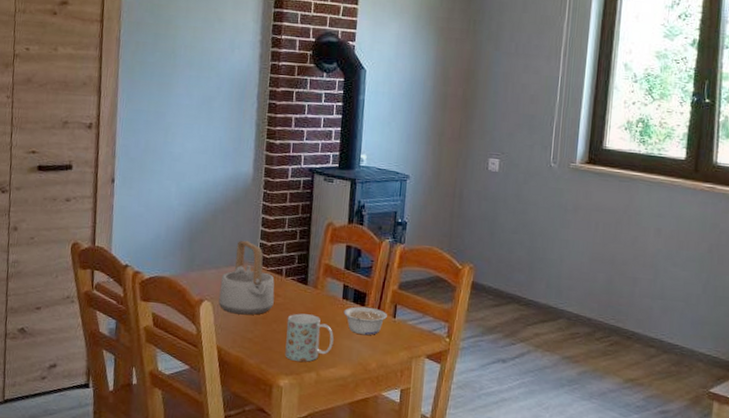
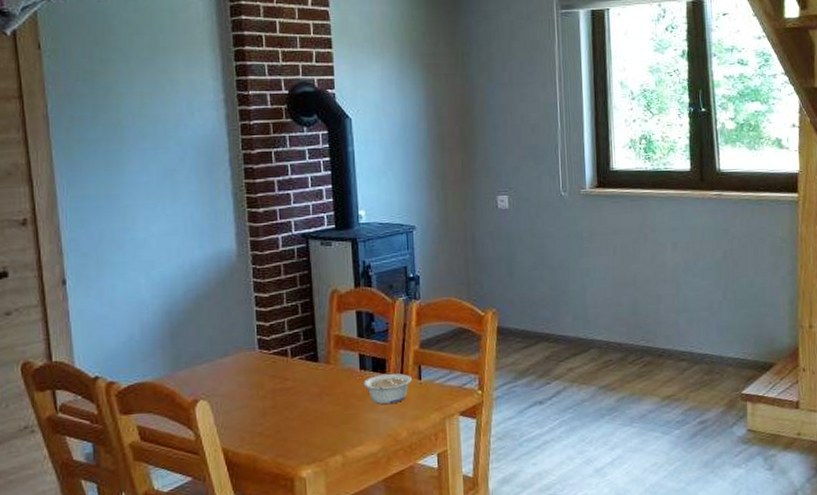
teapot: present [218,240,275,315] -> none [216,324,282,409]
mug: present [285,313,334,362] -> none [300,393,356,447]

